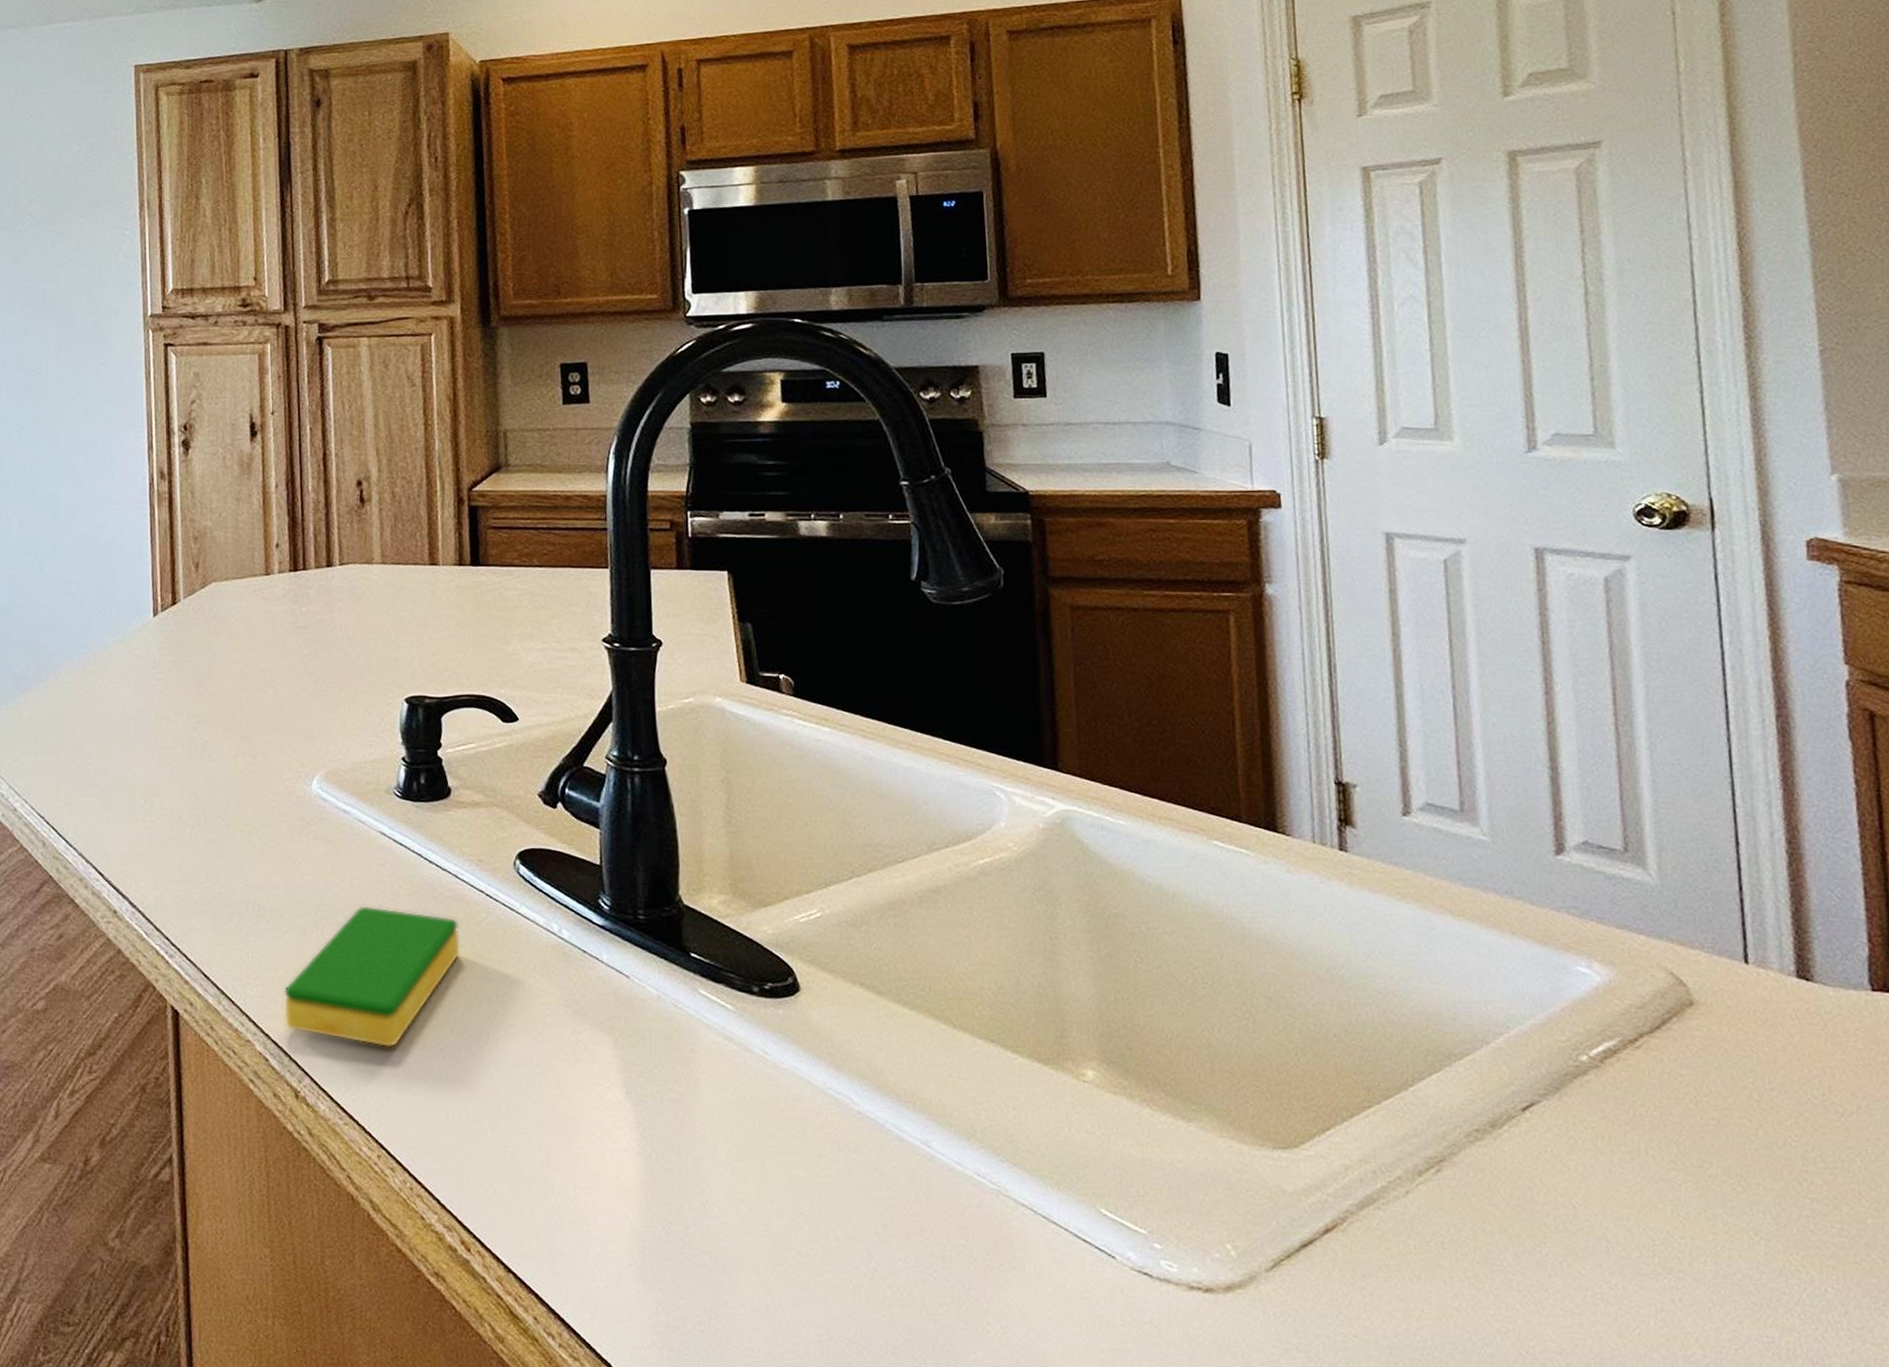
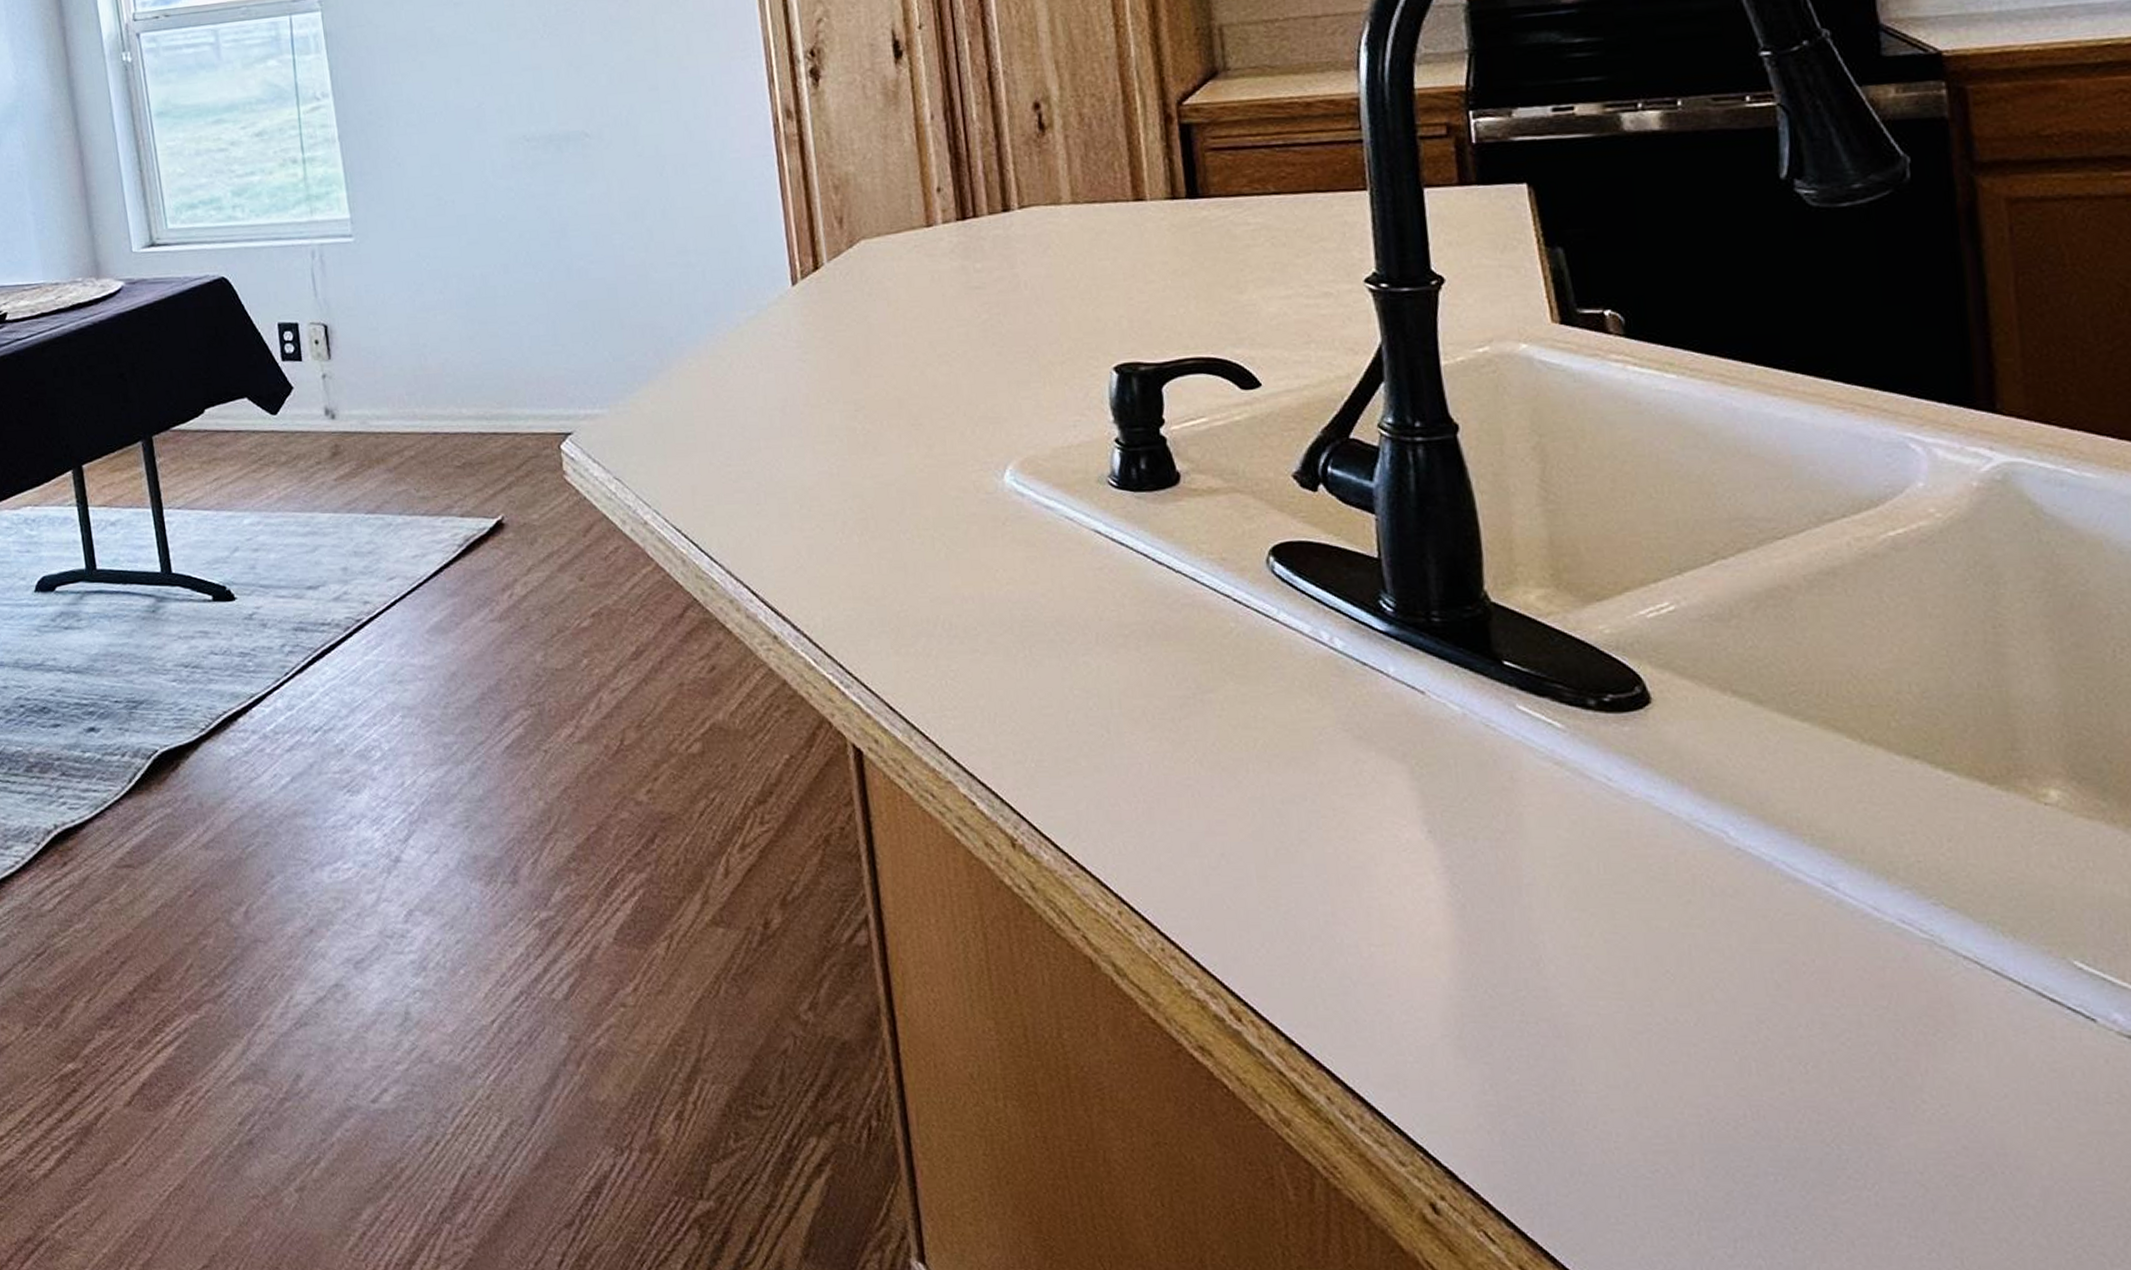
dish sponge: present [283,905,460,1048] -> none [987,618,1205,786]

